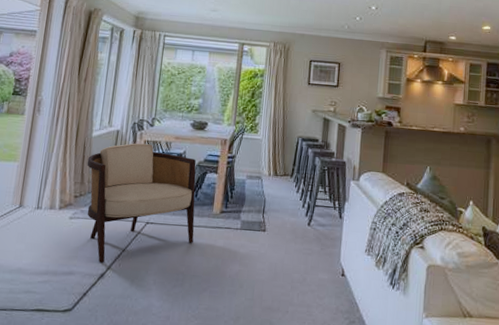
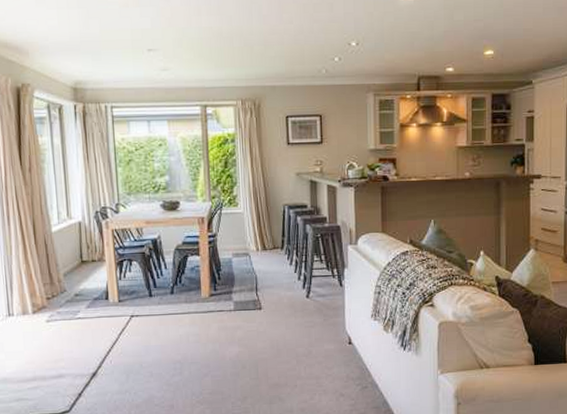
armchair: present [87,143,196,263] -> none [52,233,185,362]

